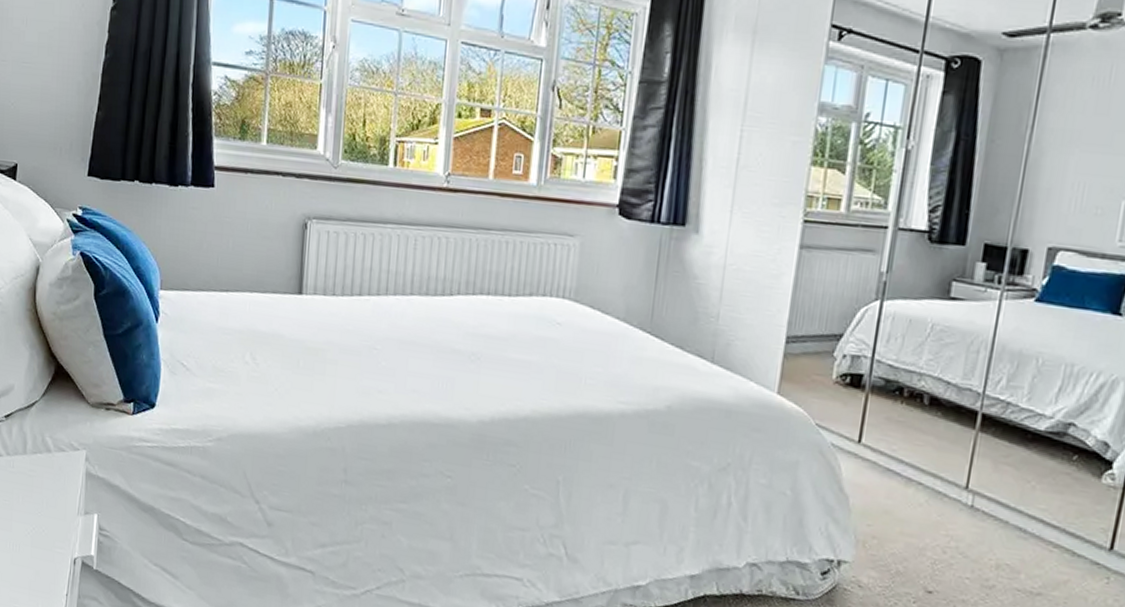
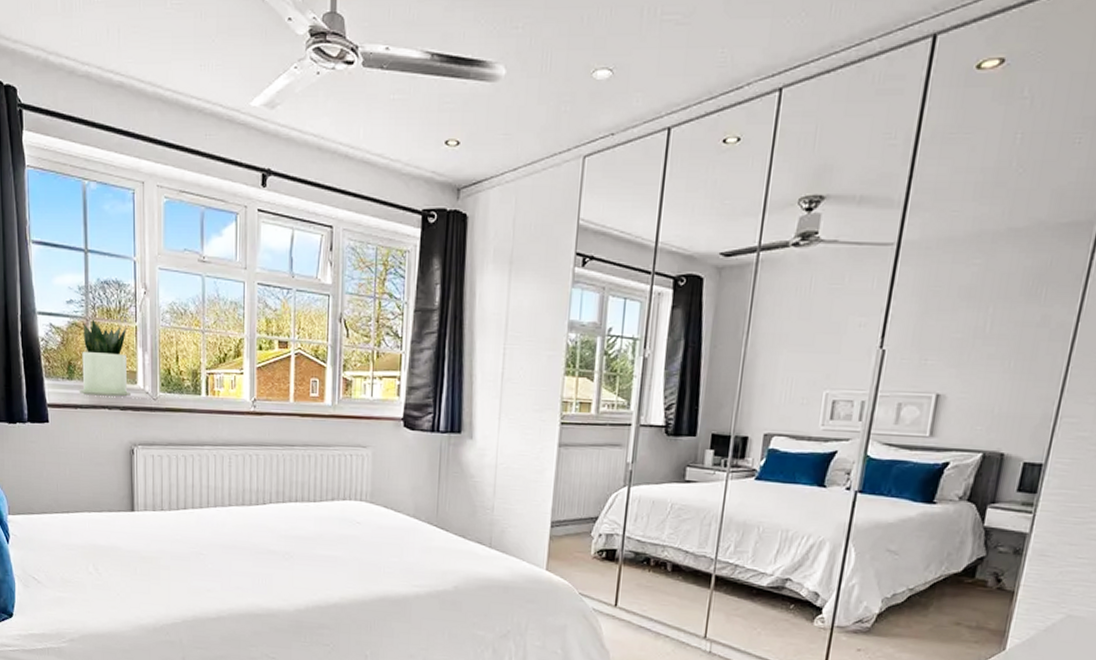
planter: none [251,73,311,163] -> present [79,318,132,397]

